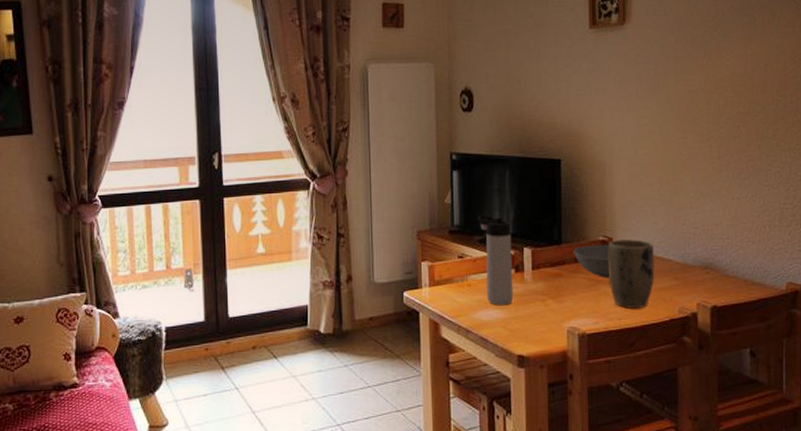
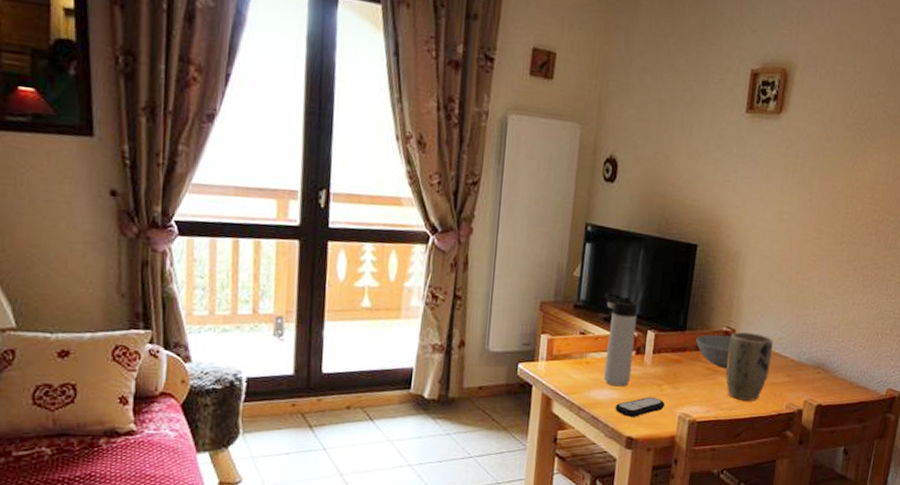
remote control: none [502,314,551,335] -> present [615,397,665,417]

